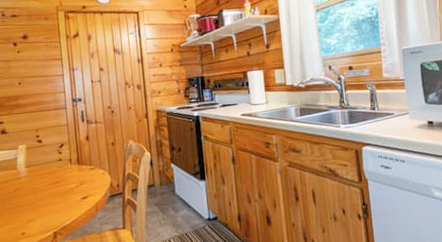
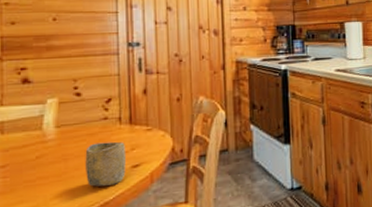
cup: none [47,178,77,214] -> present [85,141,127,187]

